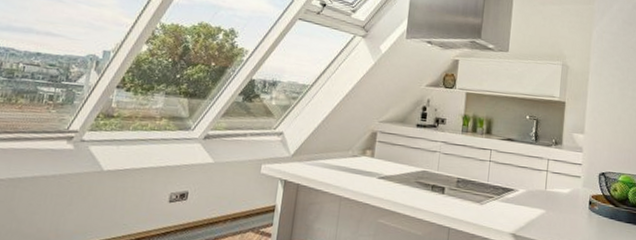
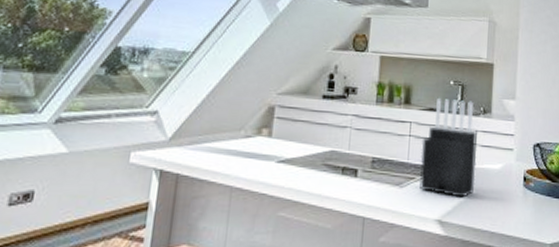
knife block: none [497,129,549,216] -> present [419,97,478,198]

